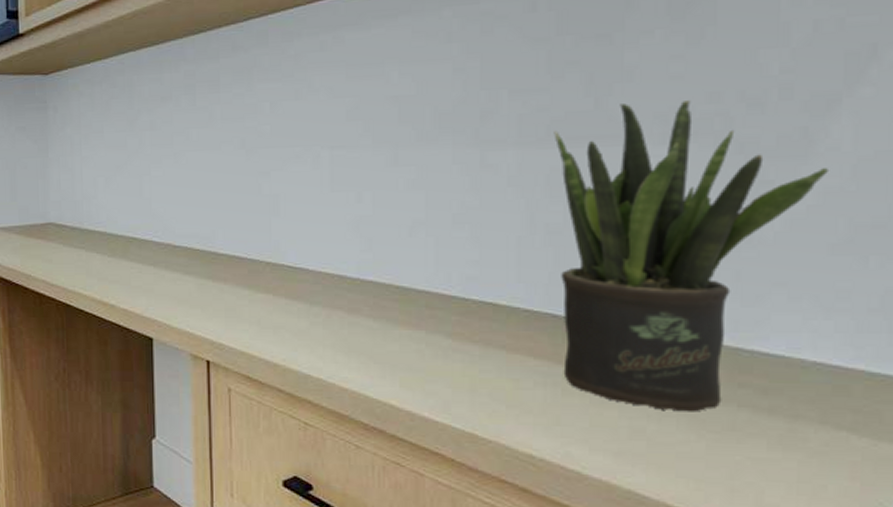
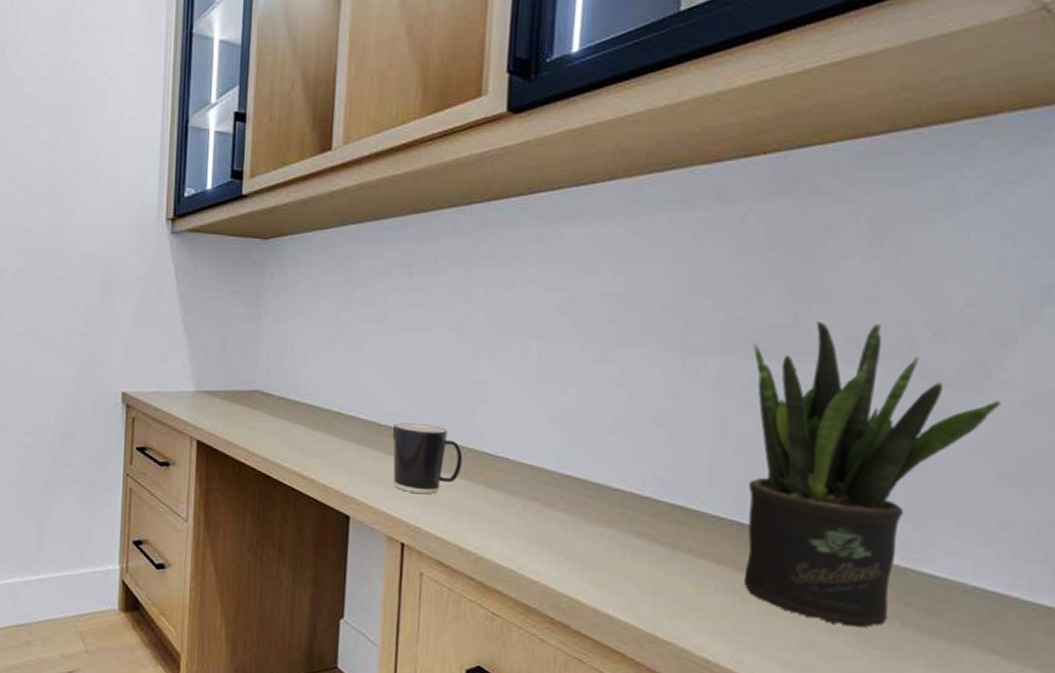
mug: none [189,242,262,311] -> present [392,422,463,495]

